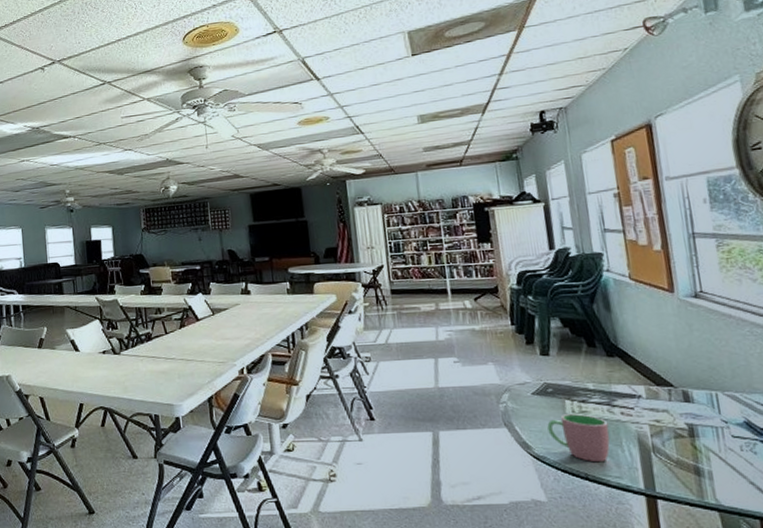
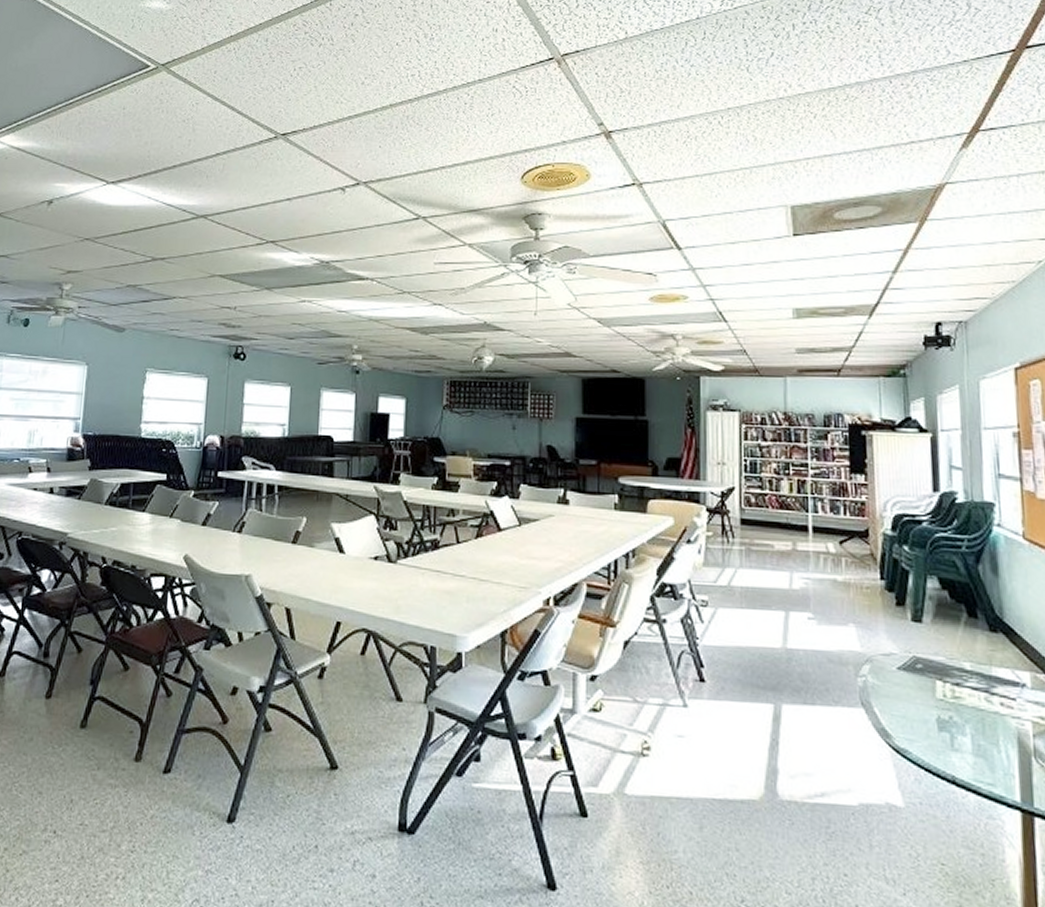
cup: present [547,414,610,463] -> none [912,698,985,764]

